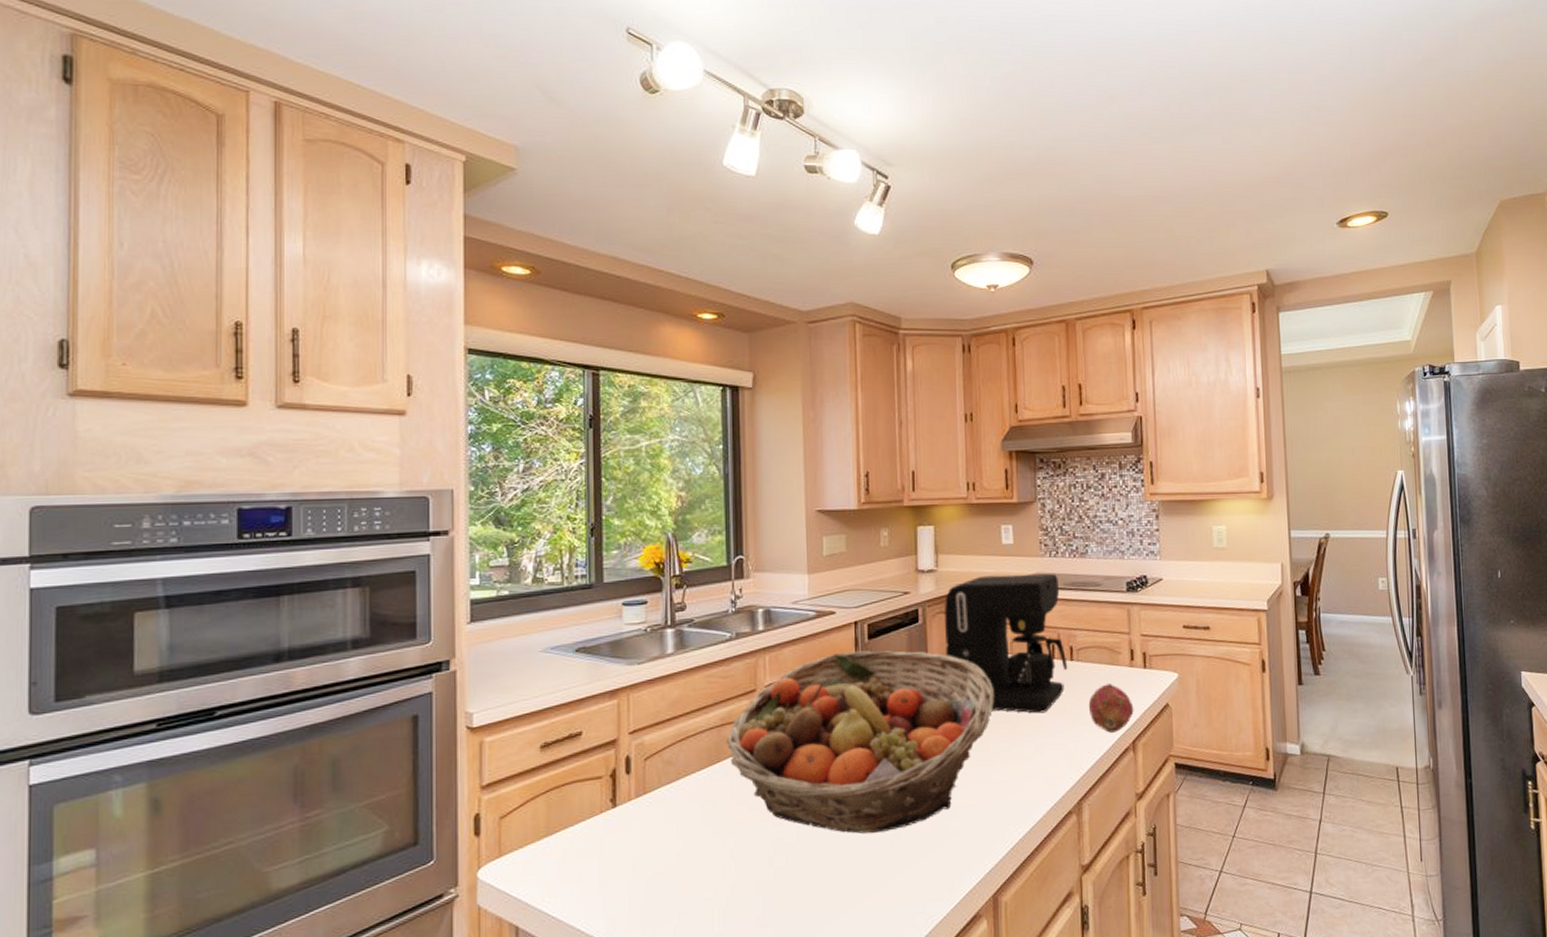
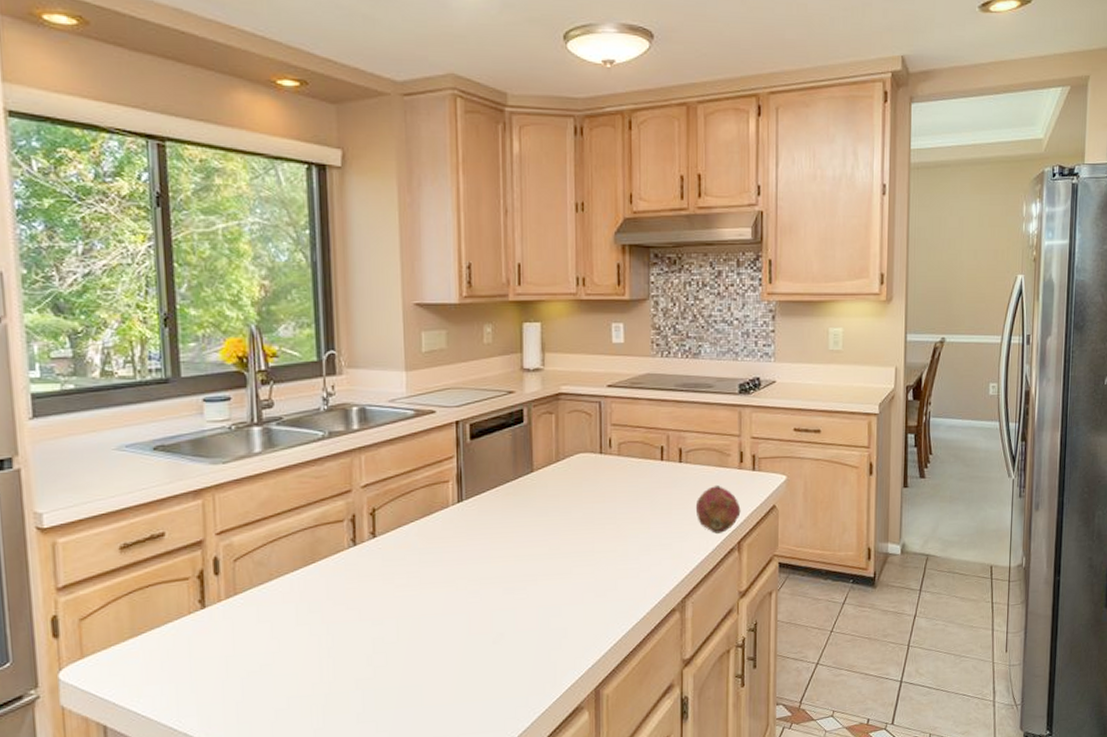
fruit basket: present [726,650,995,834] -> none [321,451,601,632]
coffee maker: present [944,574,1068,714] -> none [550,375,676,515]

